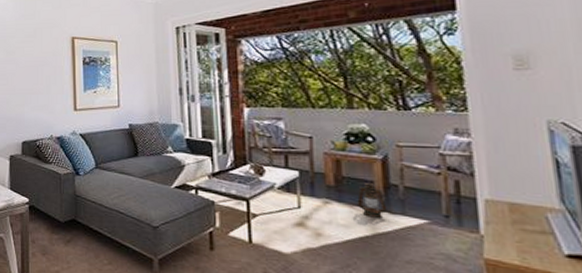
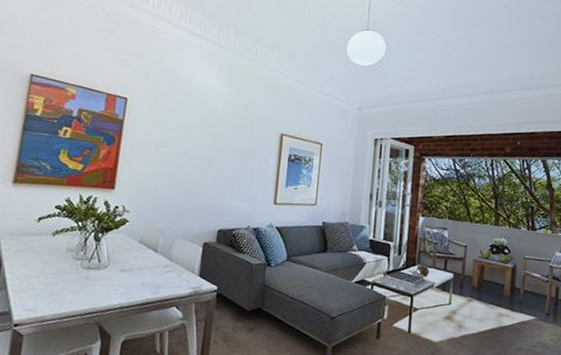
lantern: present [357,183,387,218] -> none [491,286,511,314]

